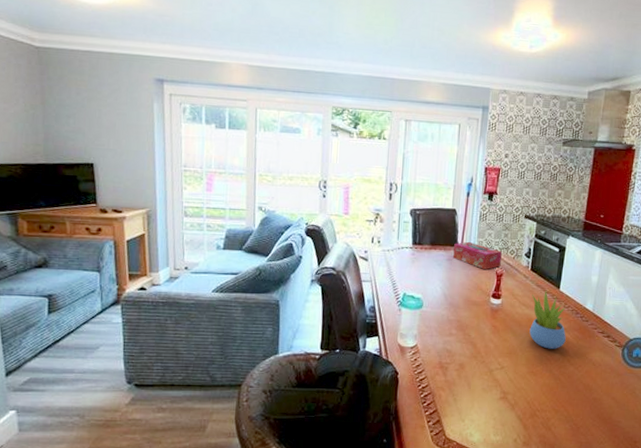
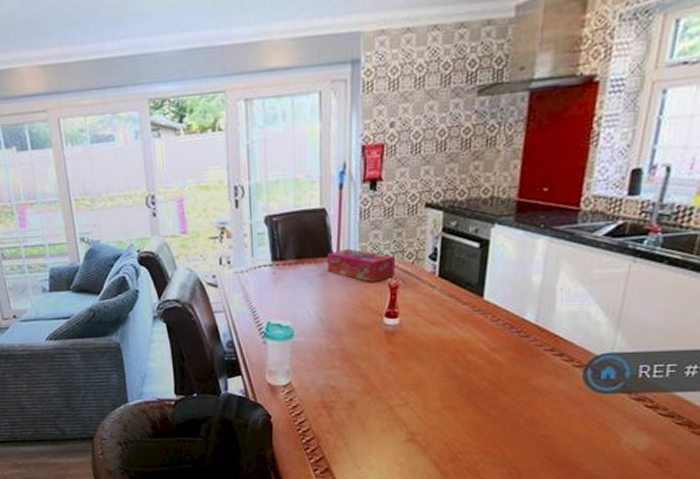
succulent plant: present [529,290,566,349] -> none [442,301,496,377]

